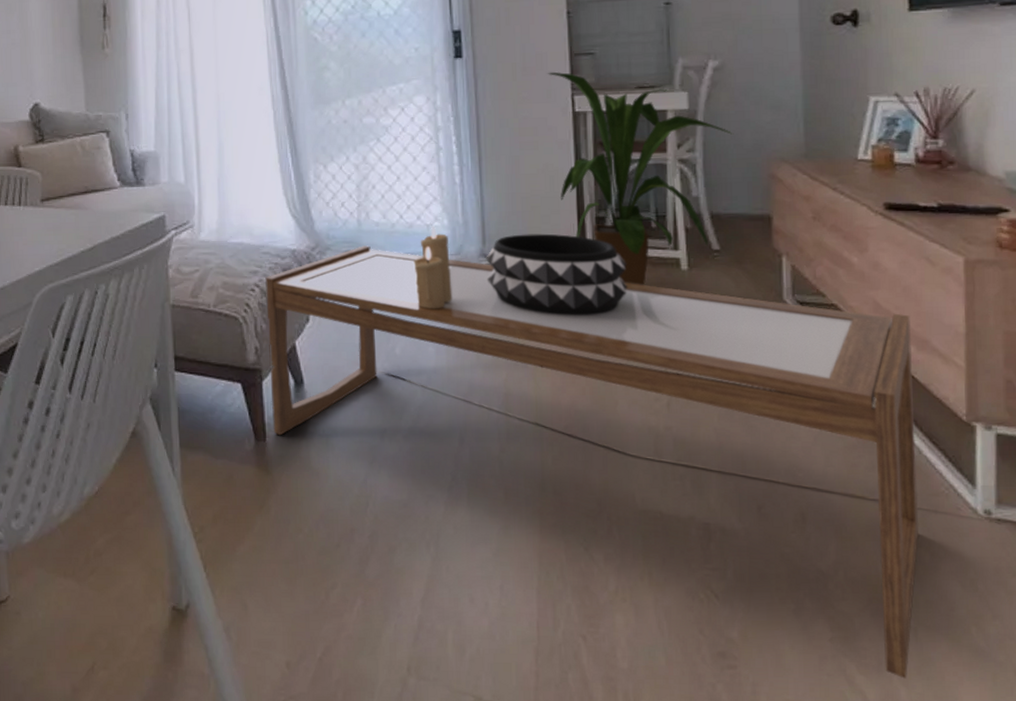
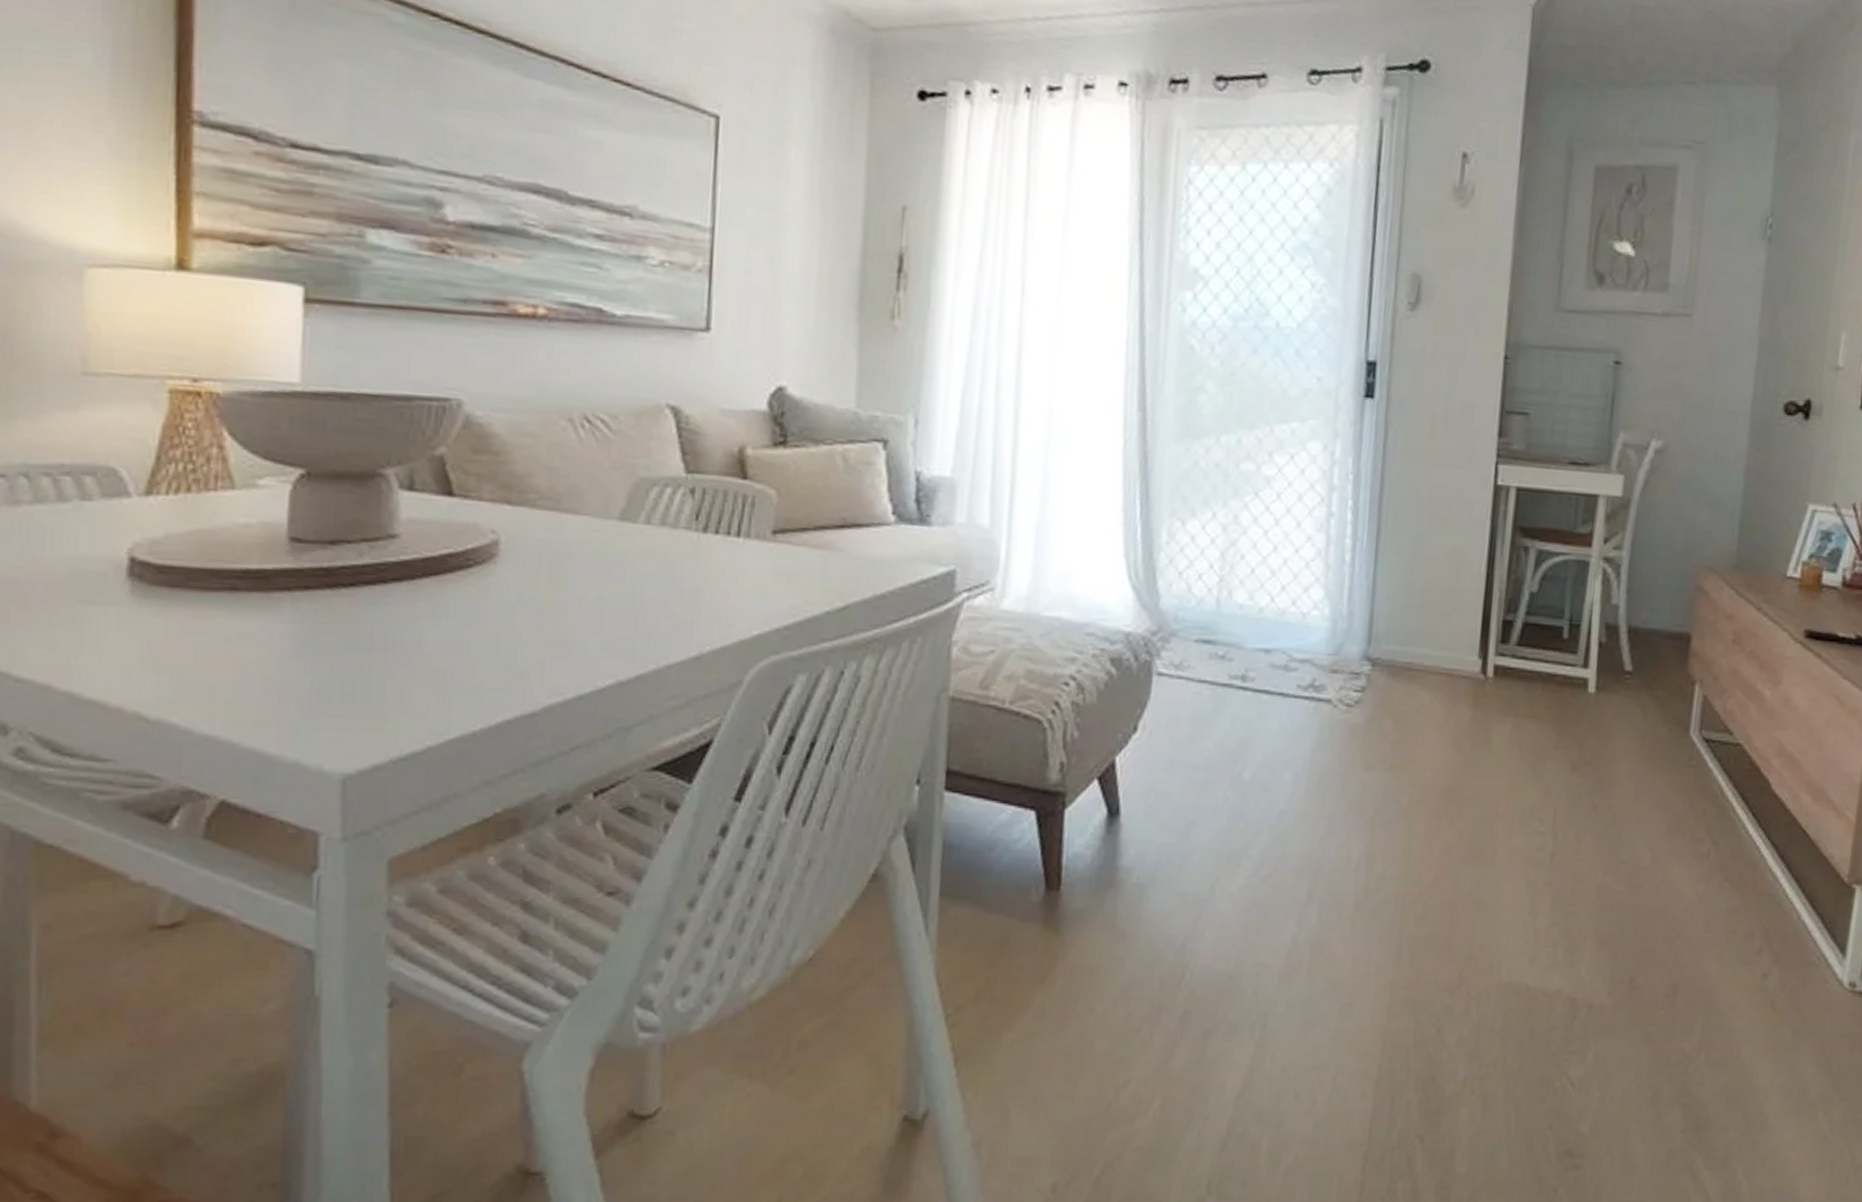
coffee table: present [264,245,919,679] -> none [1071,634,1812,1172]
candle: present [413,227,453,309] -> none [1278,616,1327,724]
decorative bowl: present [486,233,627,316] -> none [1366,634,1530,742]
house plant: present [547,72,734,285] -> none [1466,430,1666,709]

